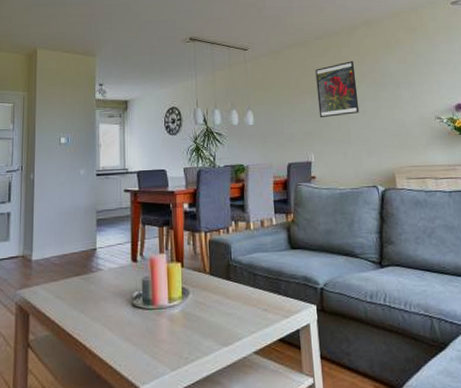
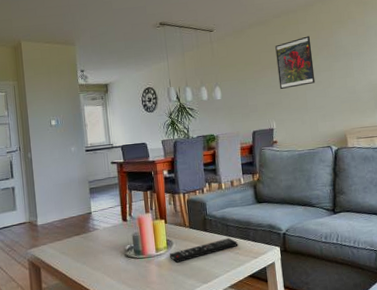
remote control: none [185,290,267,317] -> present [170,238,238,263]

